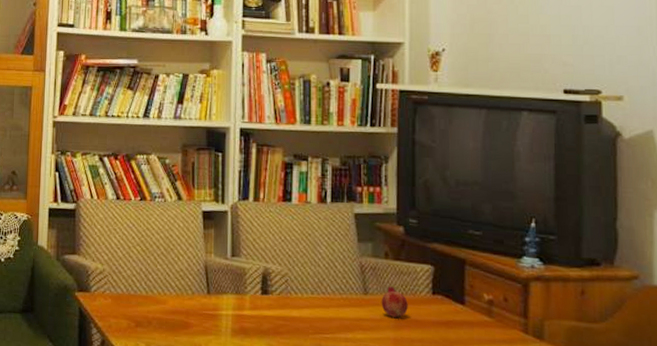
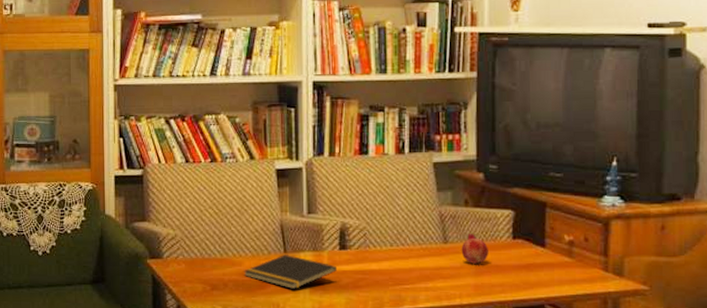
notepad: none [167,296,258,332] -> present [243,255,336,290]

